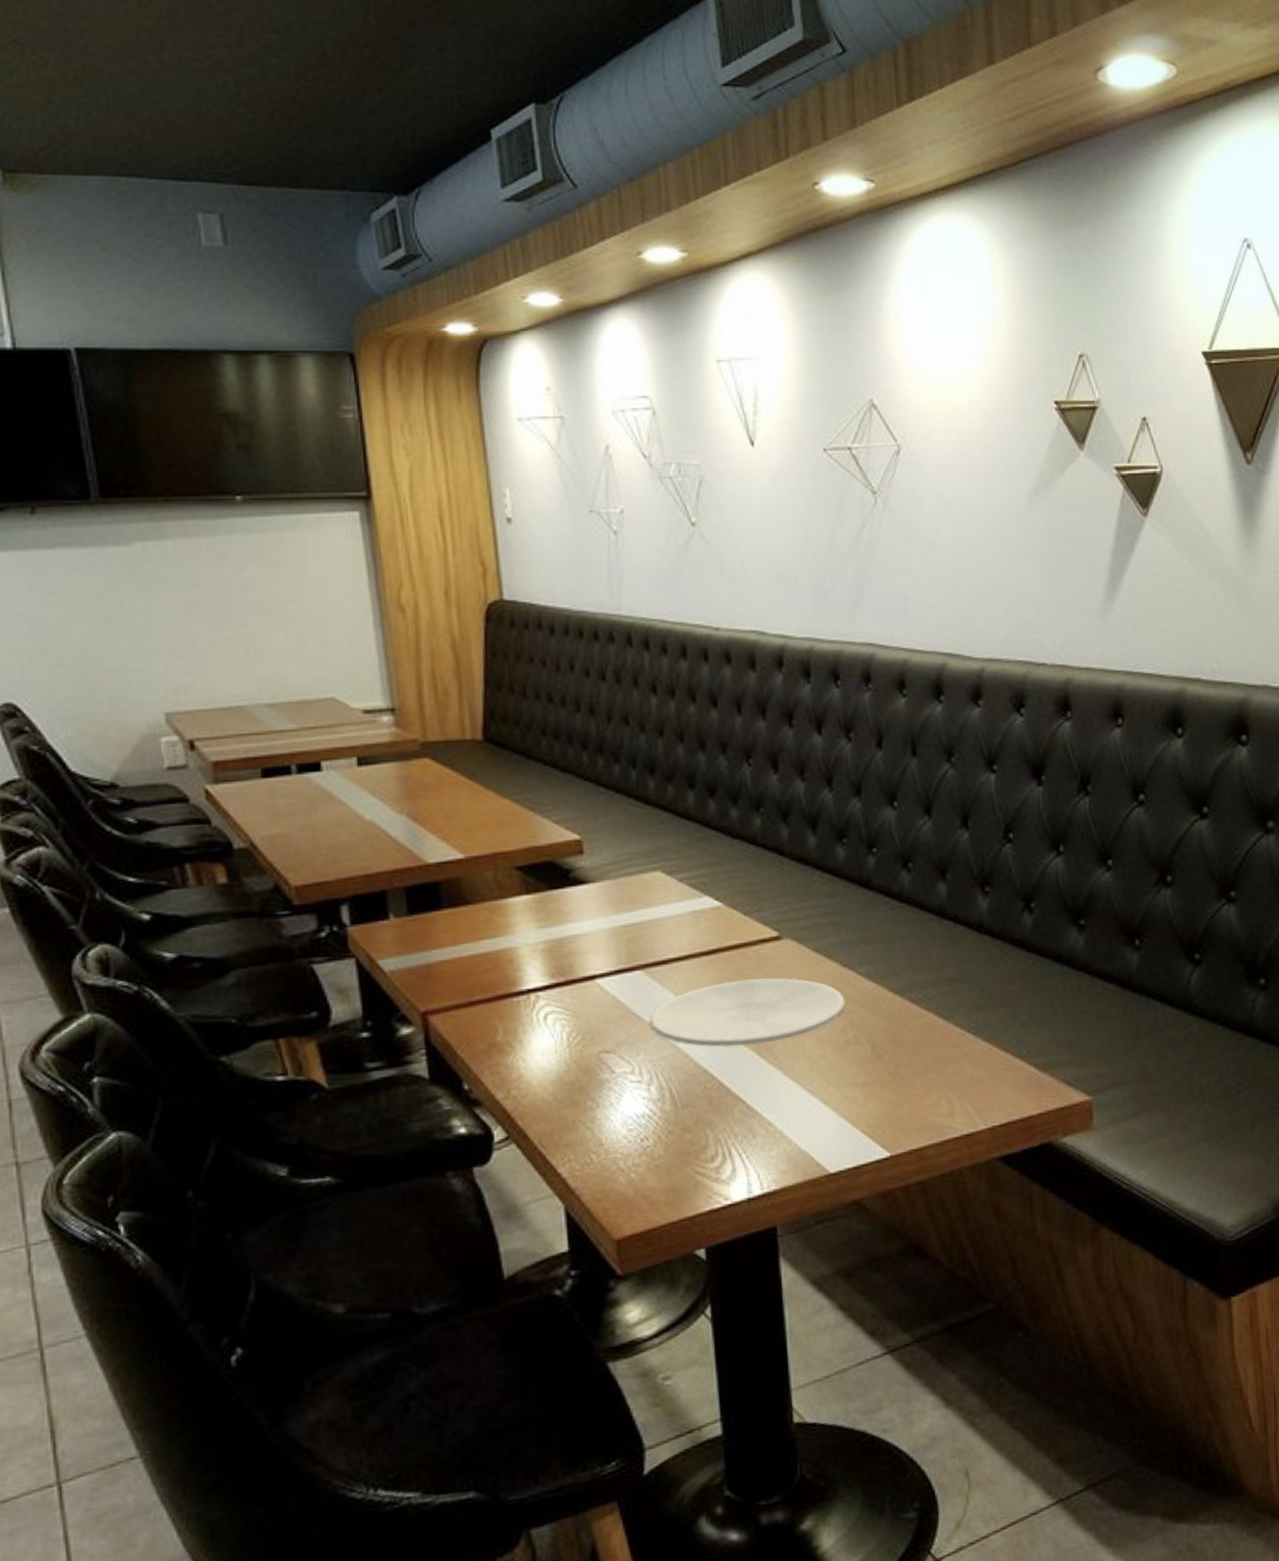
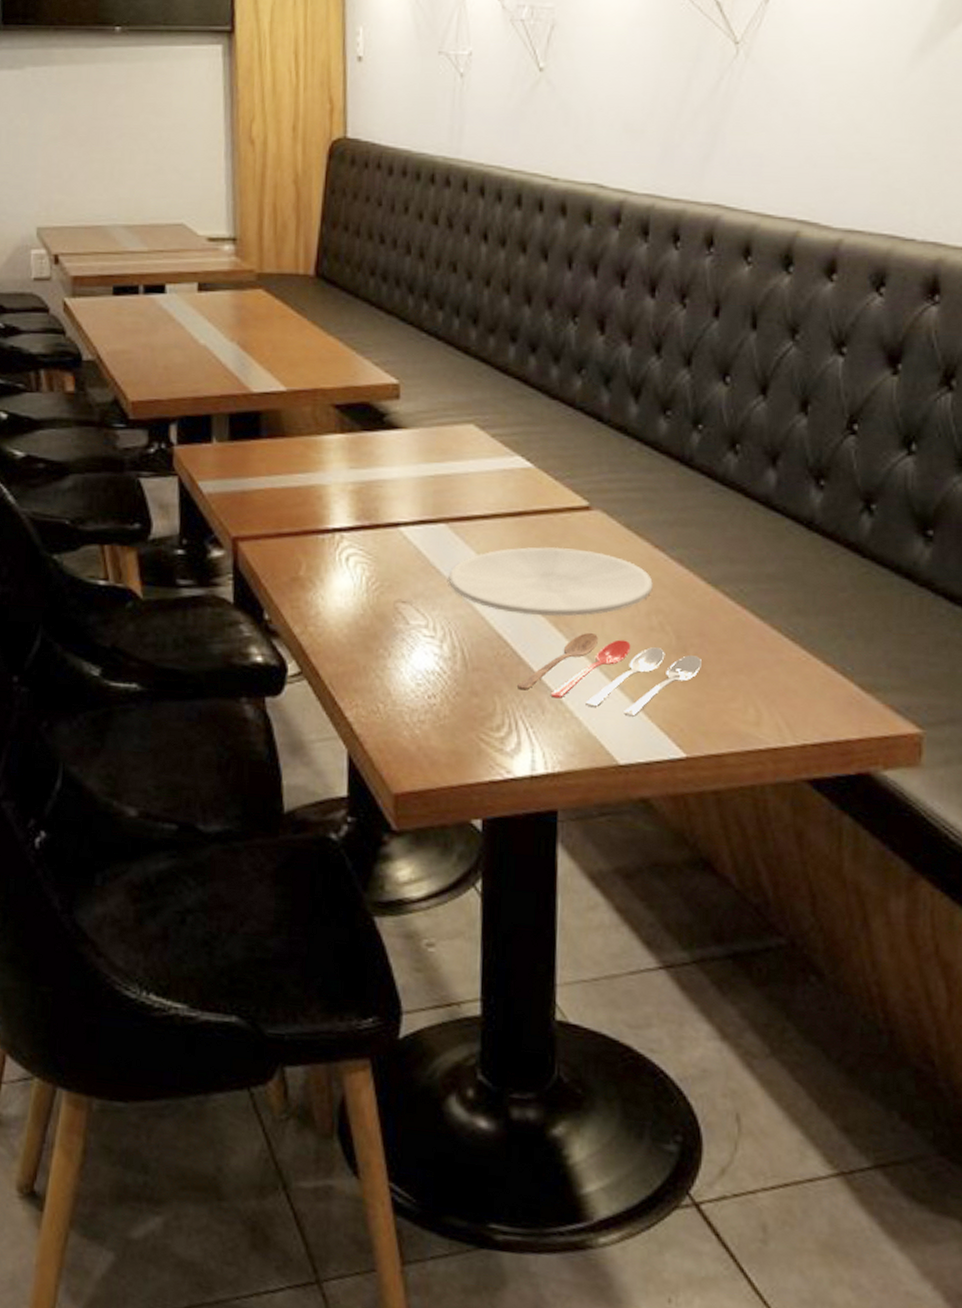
cooking utensil: none [727,1054,896,1127] -> present [517,632,701,717]

